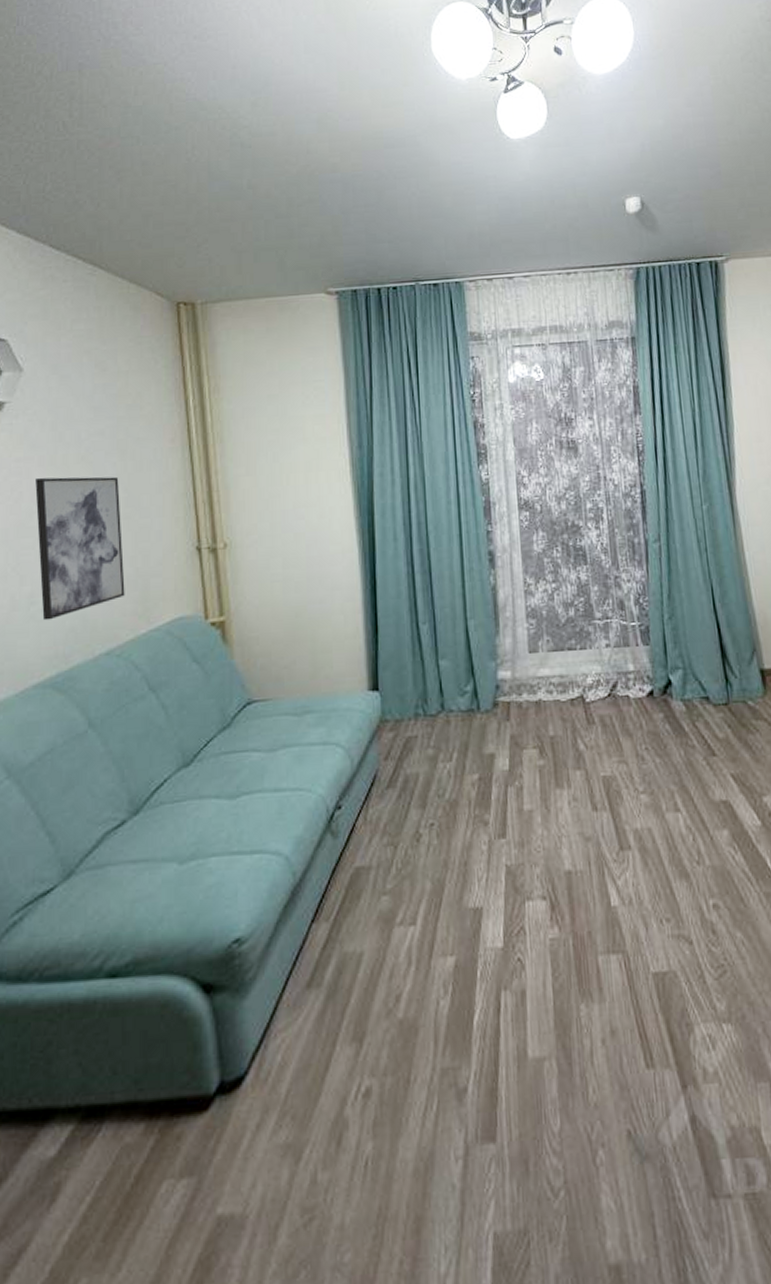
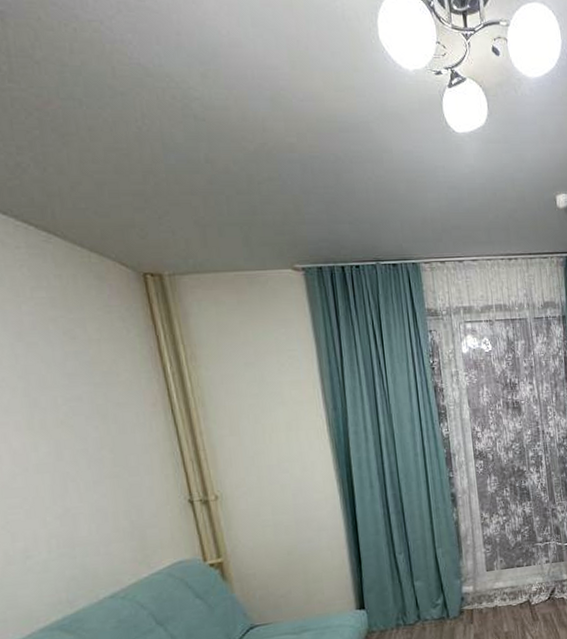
wall art: present [35,476,125,621] -> none [14,439,123,572]

